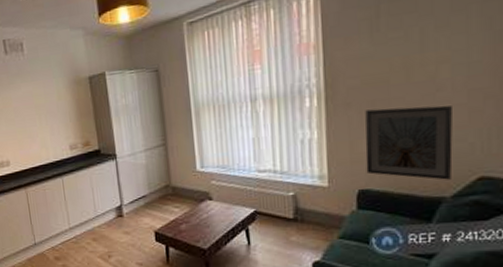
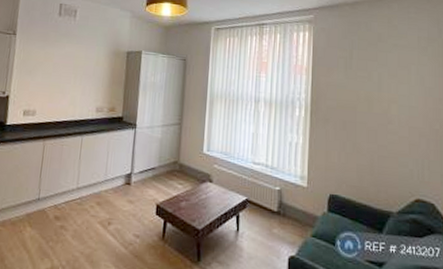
picture frame: present [365,105,453,180] -> none [336,127,398,198]

